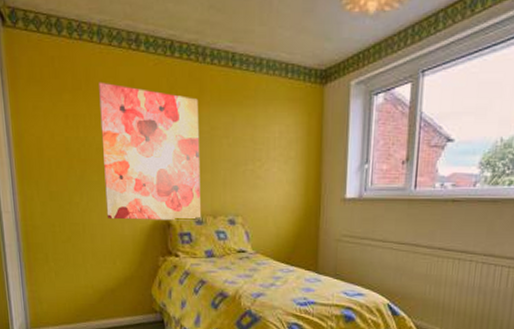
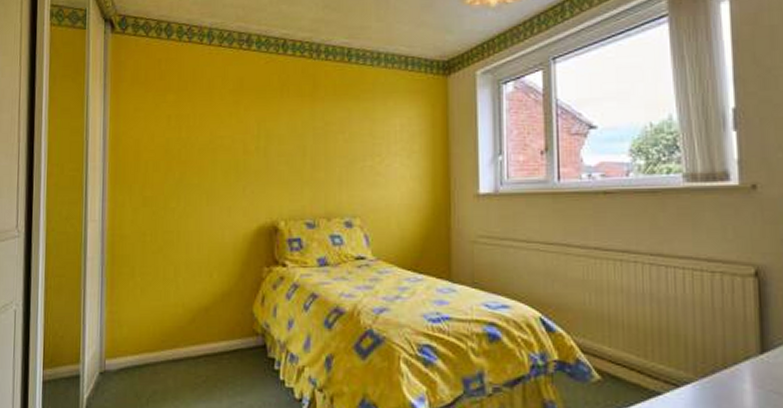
wall art: present [99,82,202,221] -> none [205,81,314,226]

